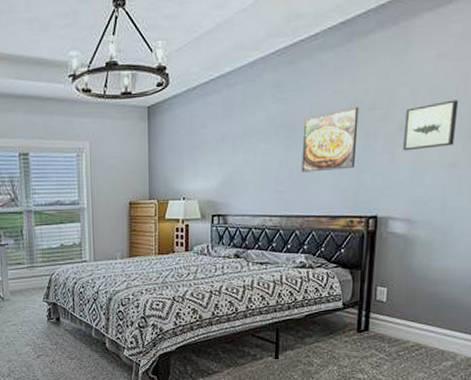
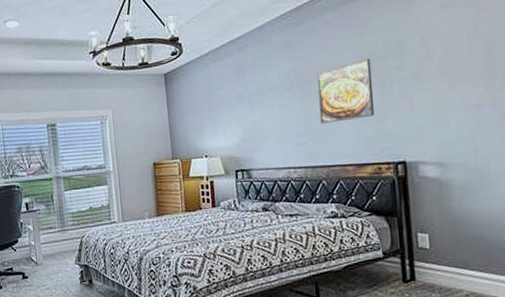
wall art: present [403,100,459,151] -> none [419,44,474,96]

